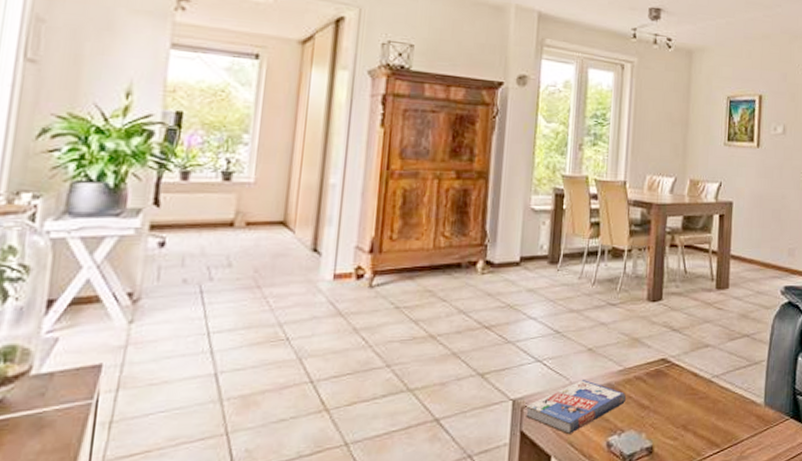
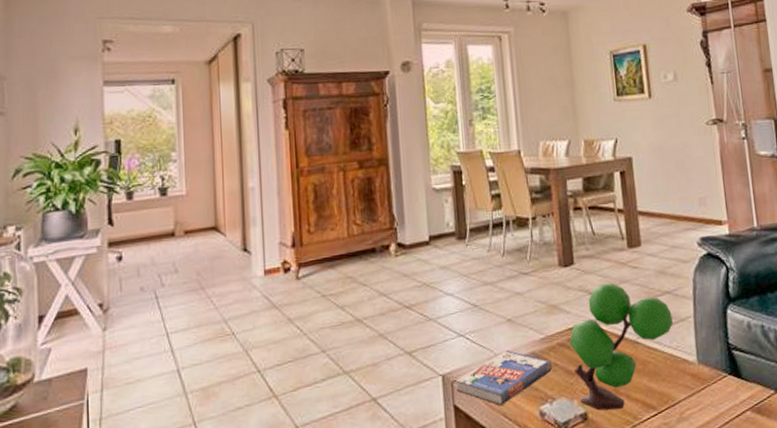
plant: none [646,321,748,445] -> present [569,282,673,411]

